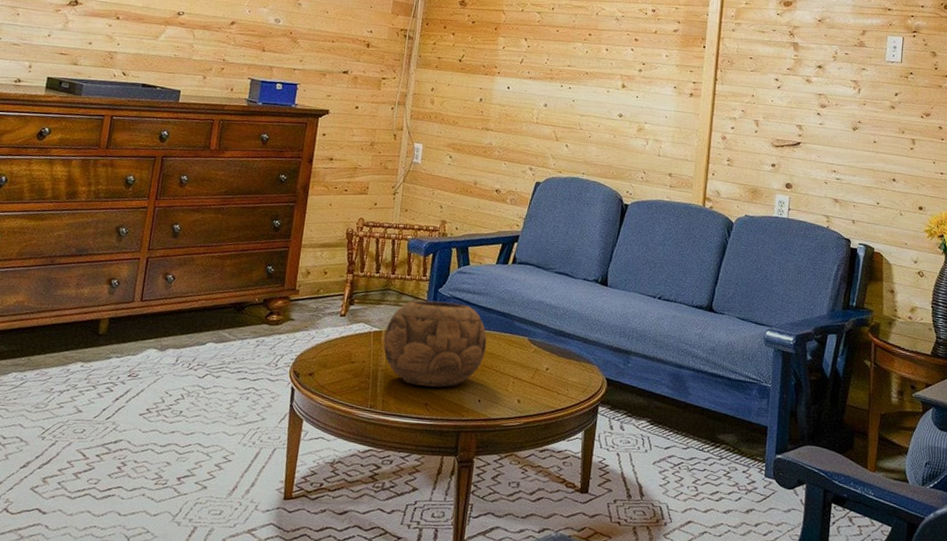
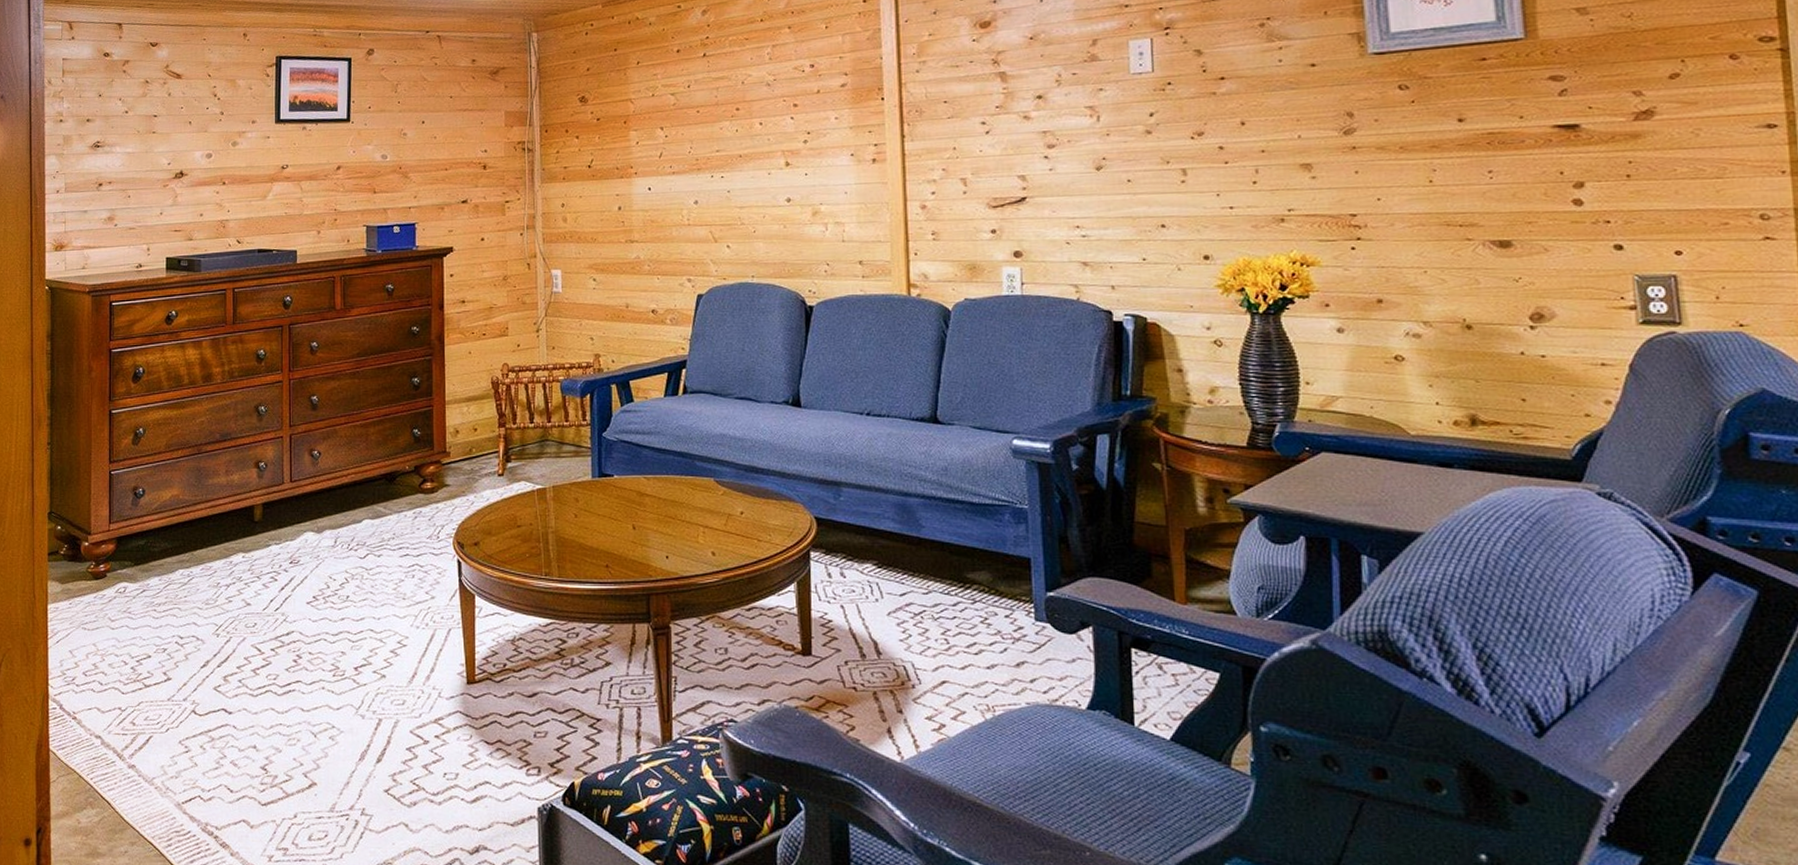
decorative bowl: present [383,300,487,387] -> none [548,447,667,545]

